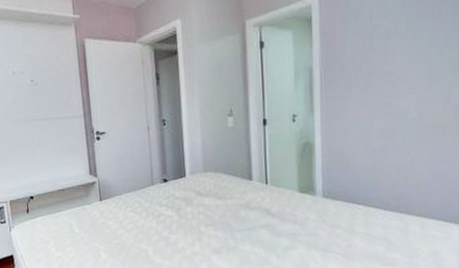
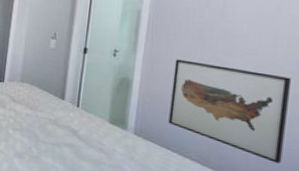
wall art: none [350,108,444,191] -> present [168,59,291,164]

